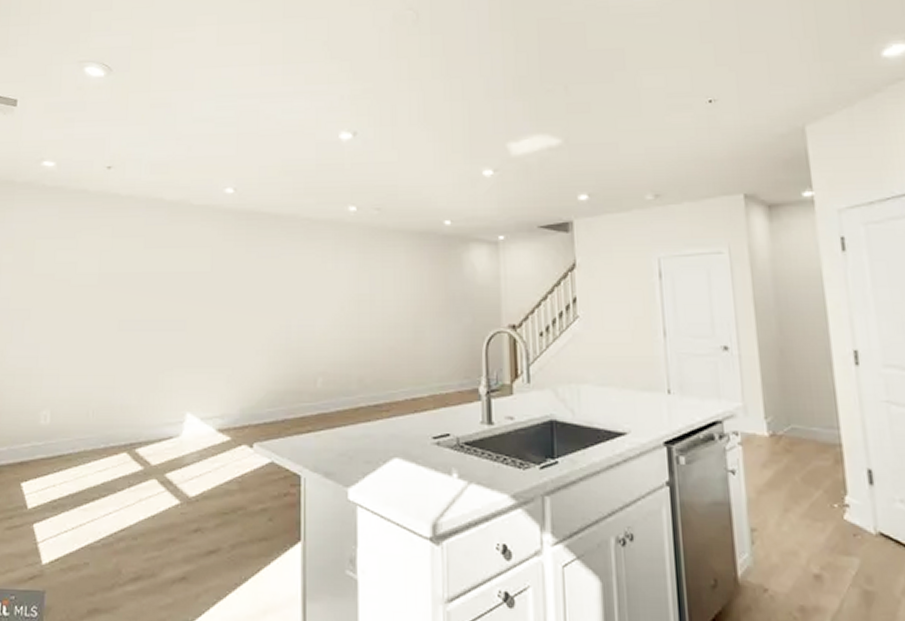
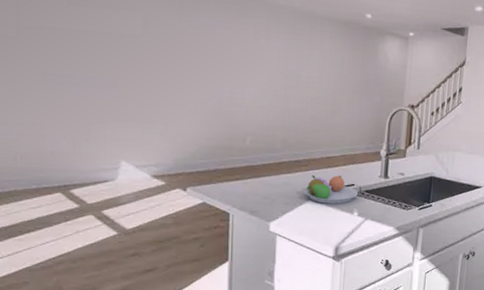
fruit bowl: none [388,422,455,462] -> present [304,175,358,204]

